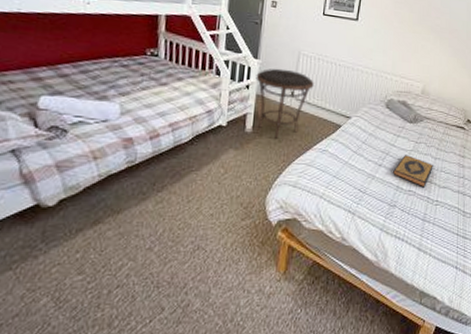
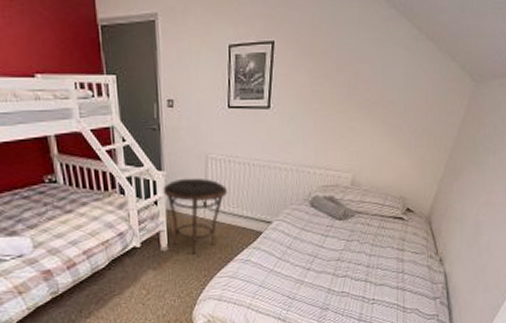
hardback book: present [393,155,433,188] -> none [323,255,368,288]

